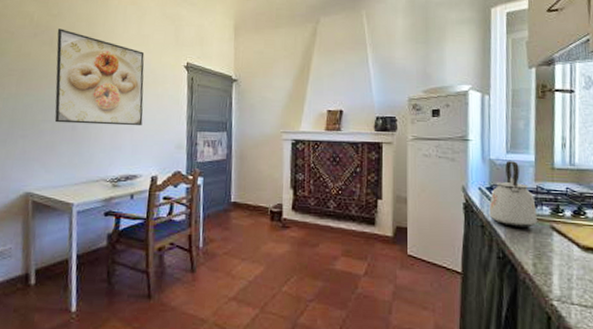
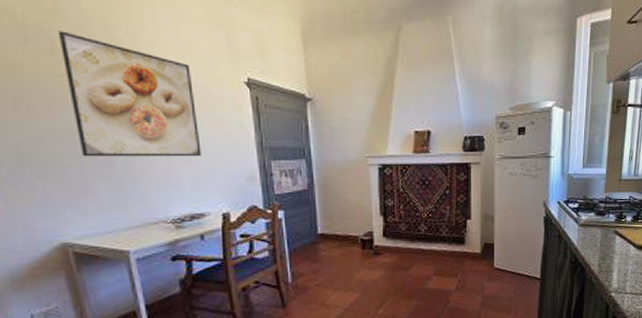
kettle: present [489,161,537,228] -> none [565,175,604,235]

